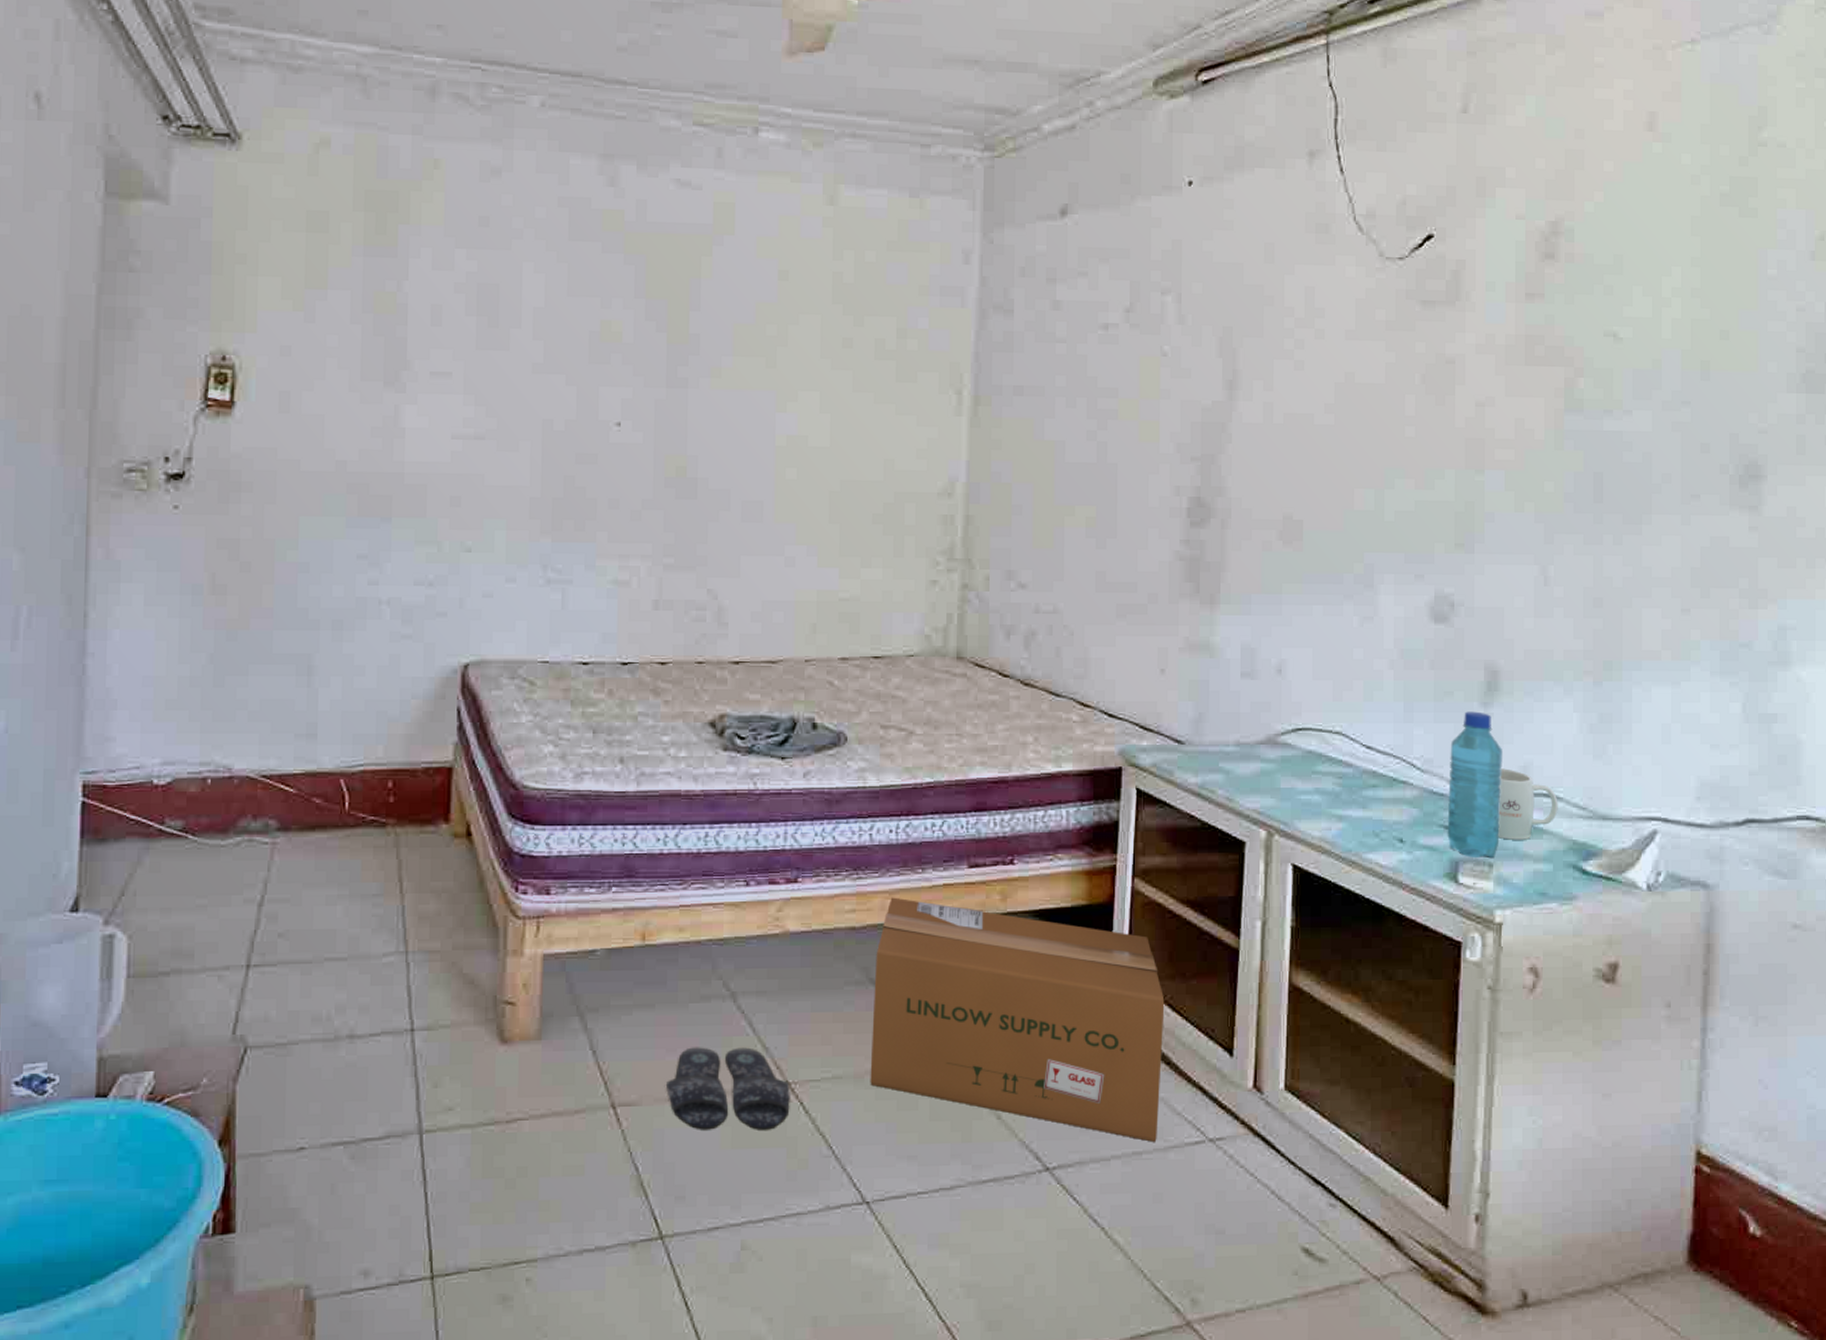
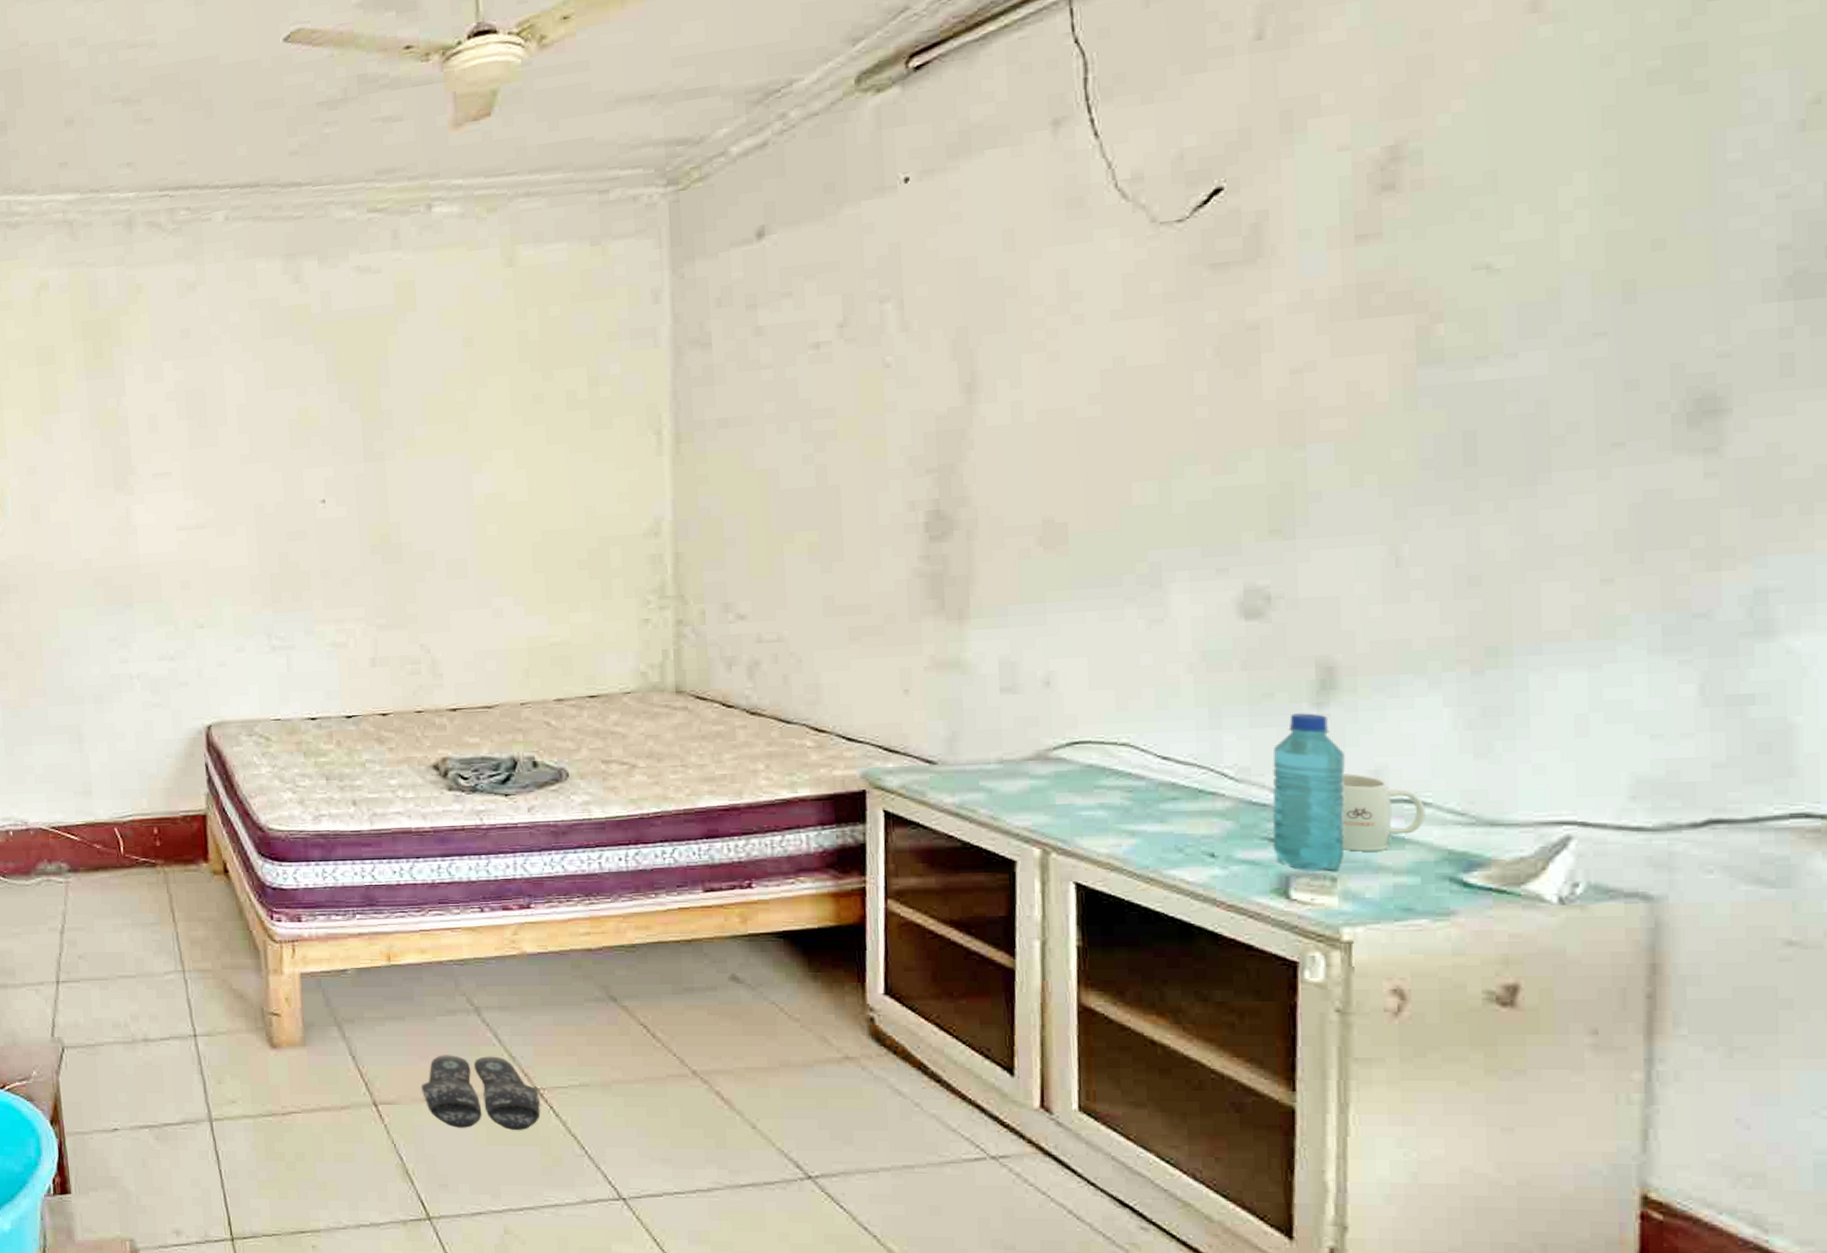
box: present [870,897,1165,1142] -> none [614,921,931,1157]

